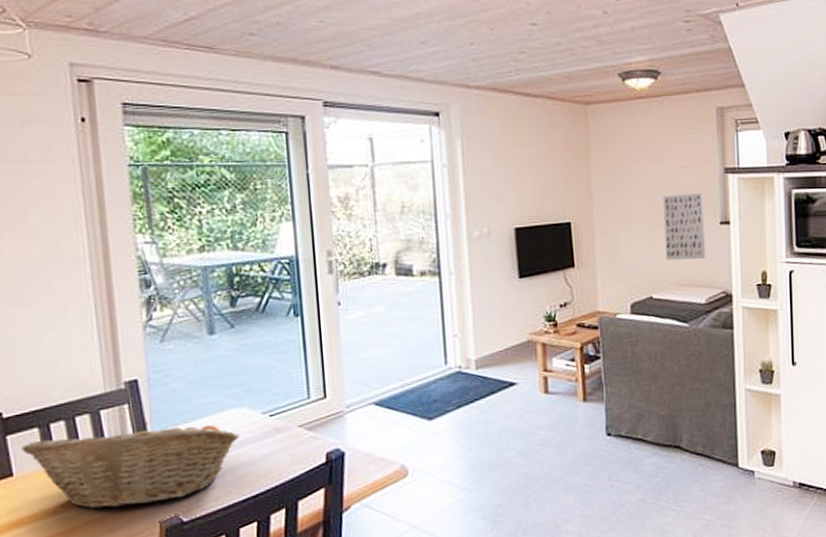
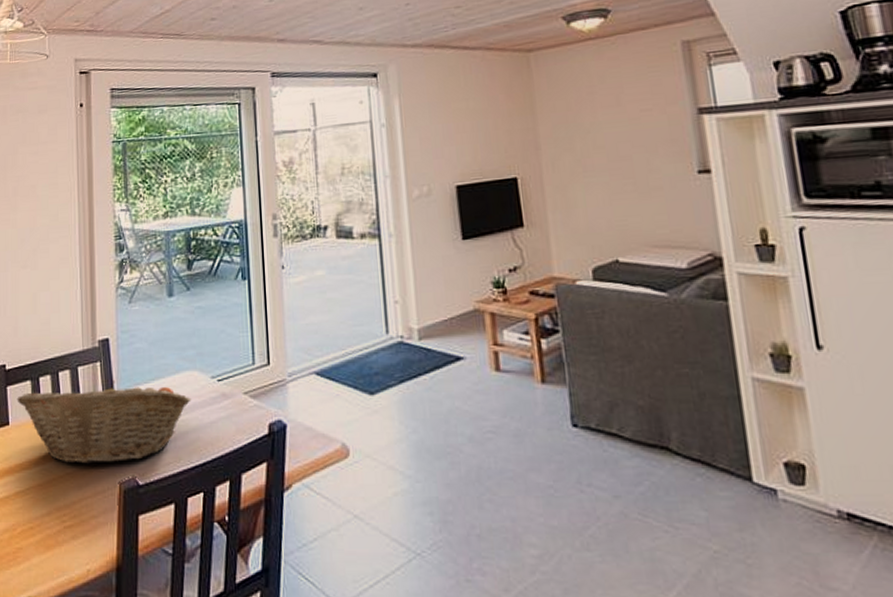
wall art: present [663,192,707,260] -> none [623,137,684,217]

